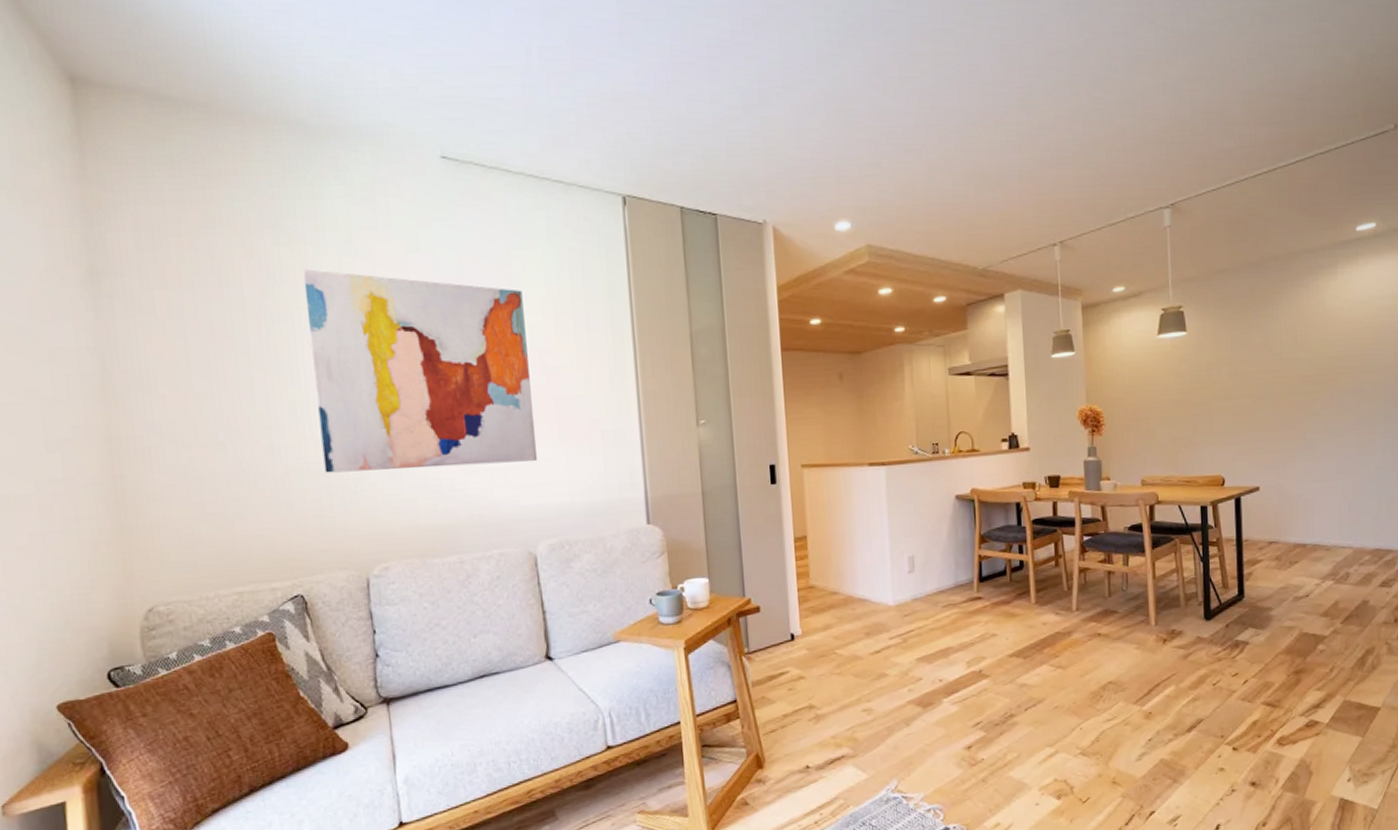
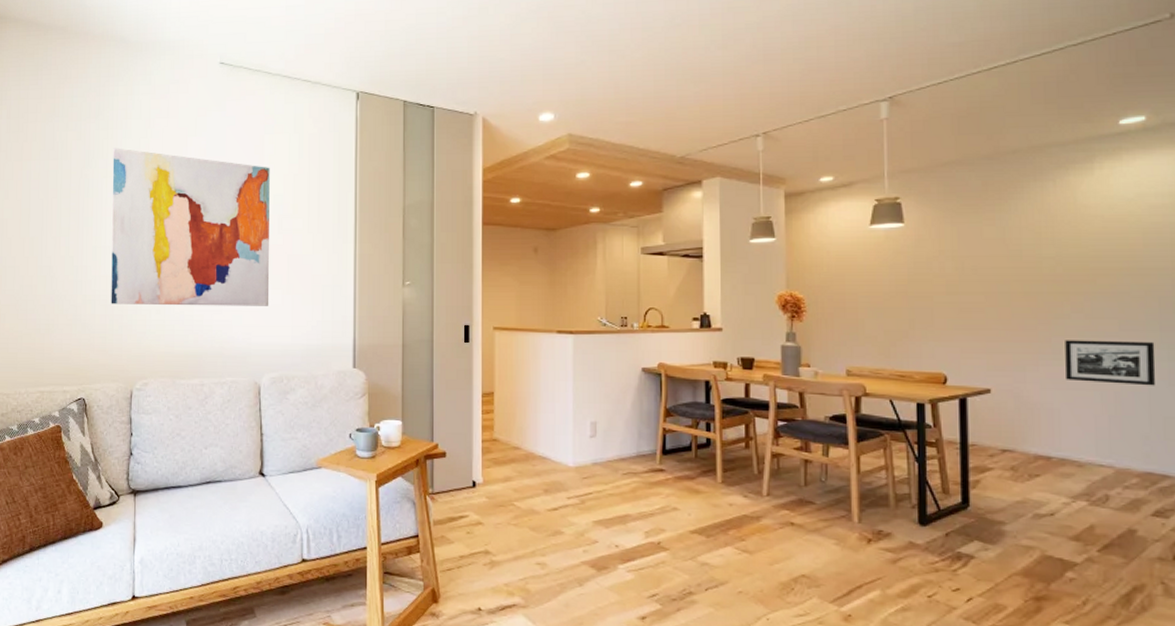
picture frame: none [1316,432,1383,473] -> present [1065,340,1156,386]

